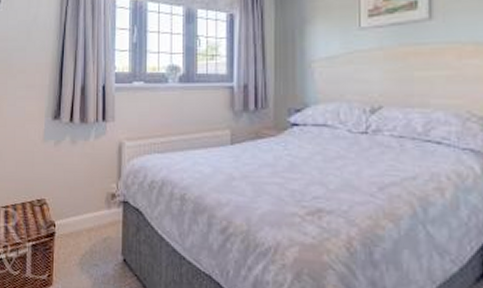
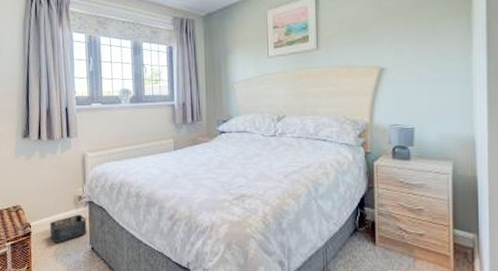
storage bin: none [77,216,119,249] -> present [50,215,87,243]

